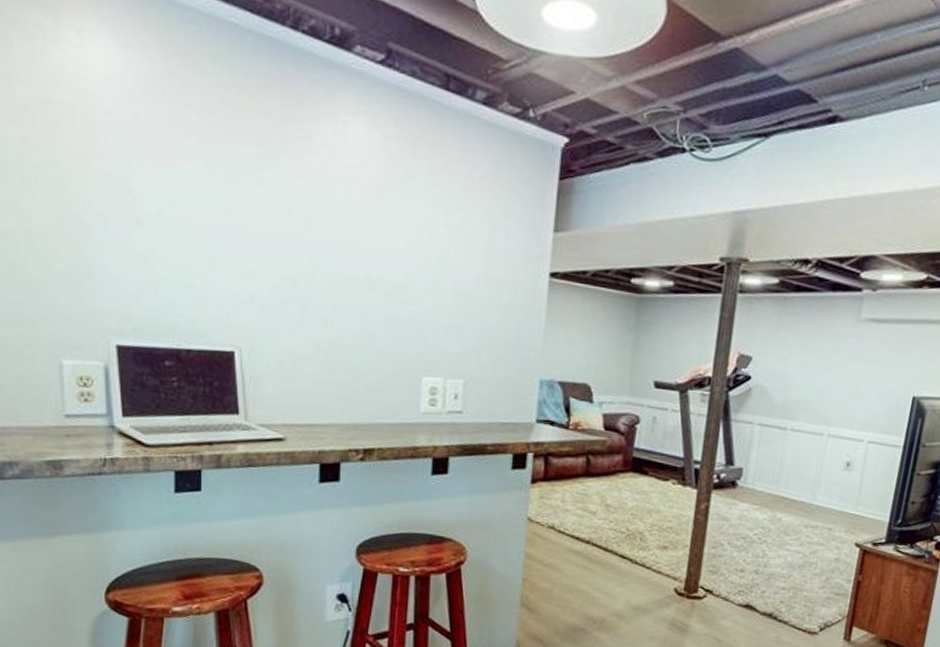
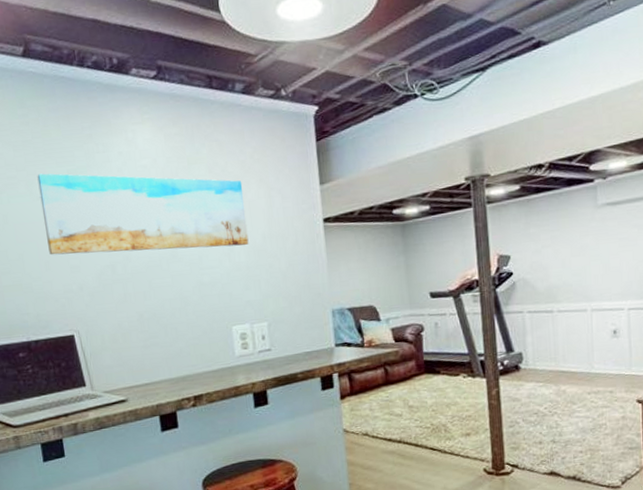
wall art: none [219,150,464,285] -> present [37,173,249,255]

